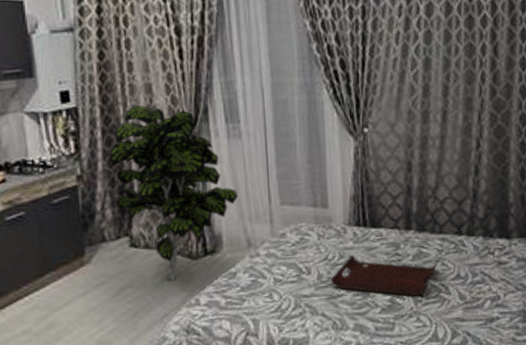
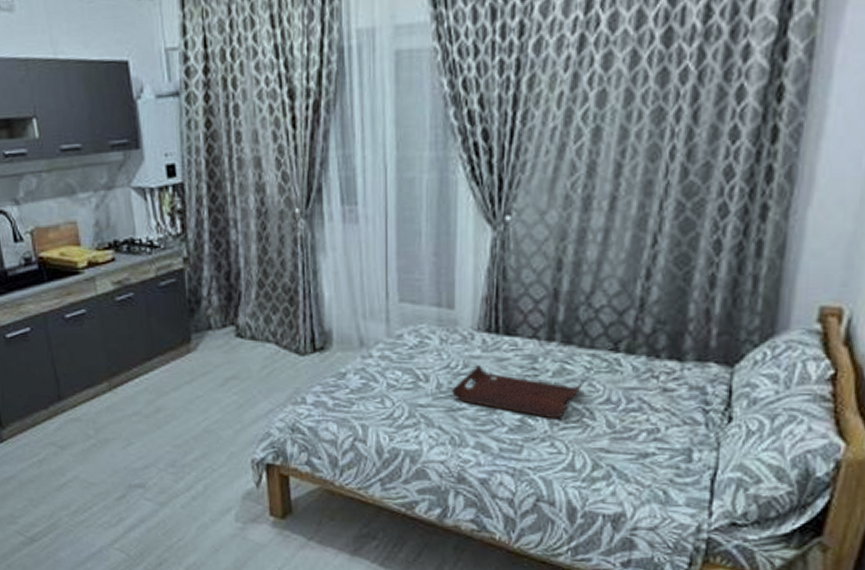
indoor plant: present [109,104,238,281] -> none [215,181,351,375]

